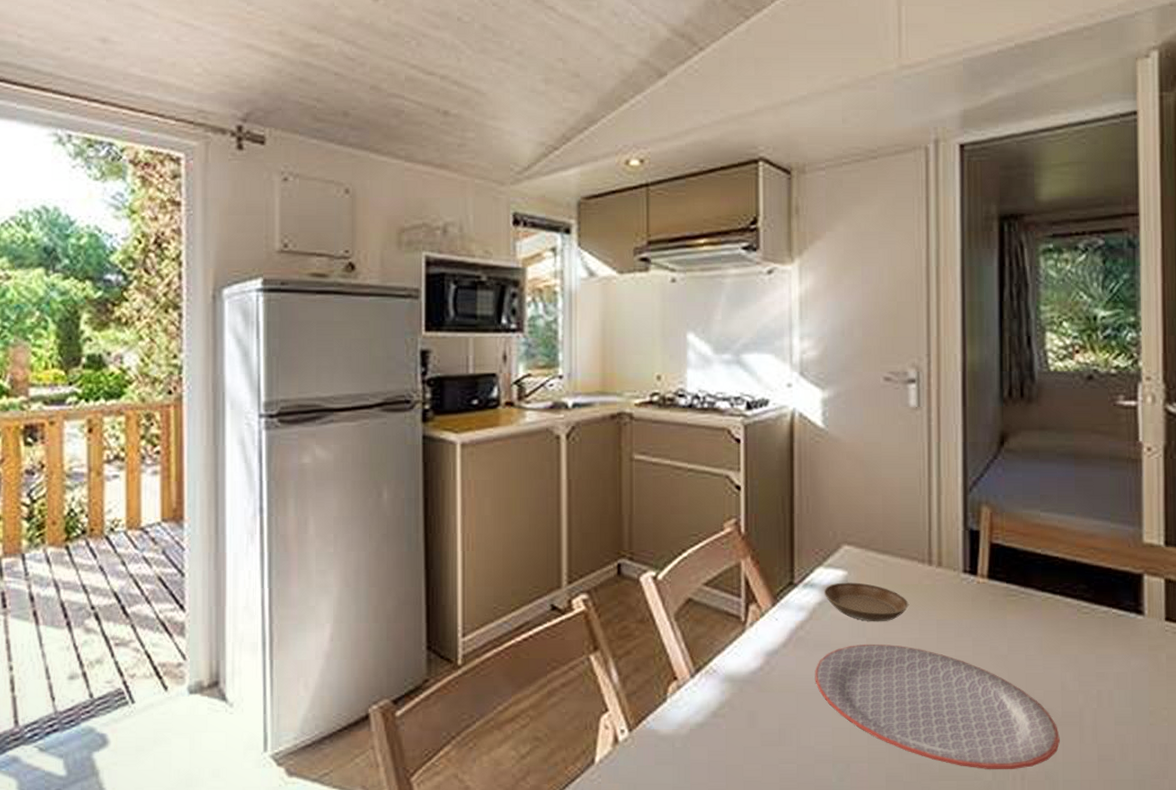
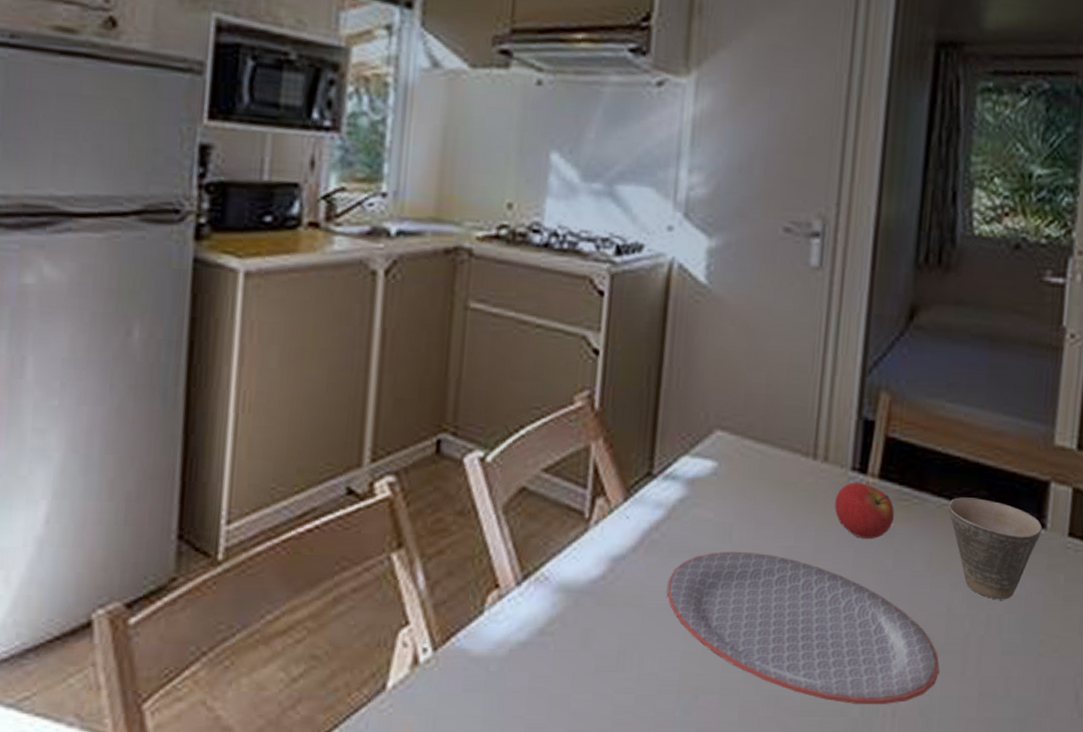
saucer: present [824,582,909,622] -> none [687,475,786,526]
fruit: none [951,583,1005,629] -> present [834,482,894,539]
cup: none [1053,591,1141,678] -> present [948,497,1043,600]

